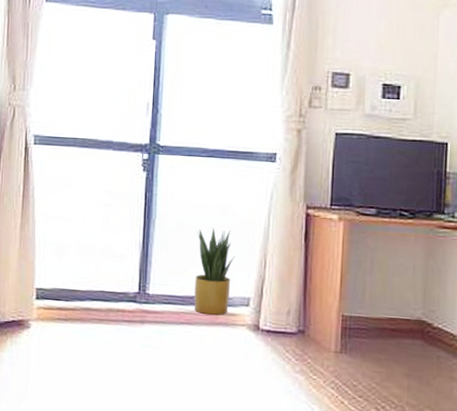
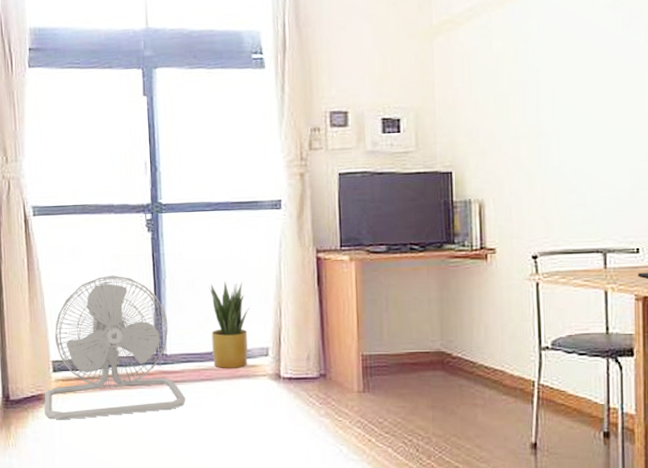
electric fan: none [22,210,163,350] -> present [44,275,186,420]

